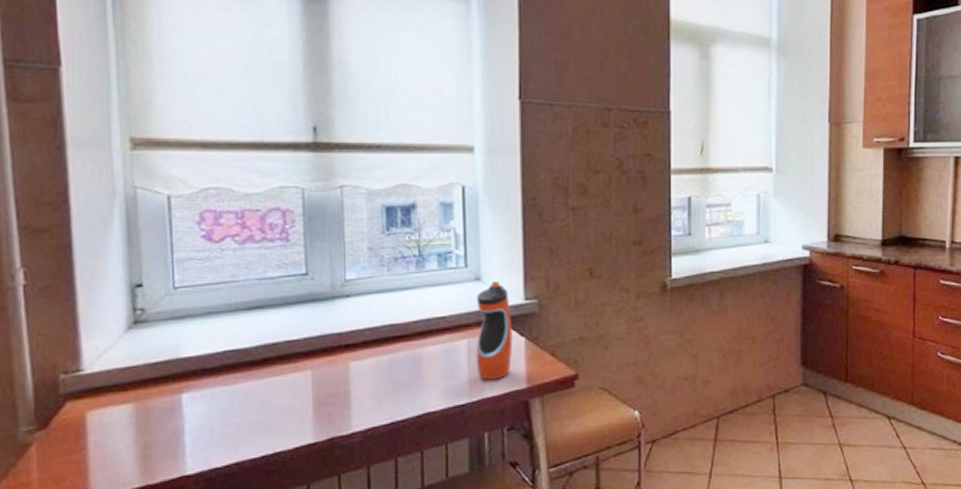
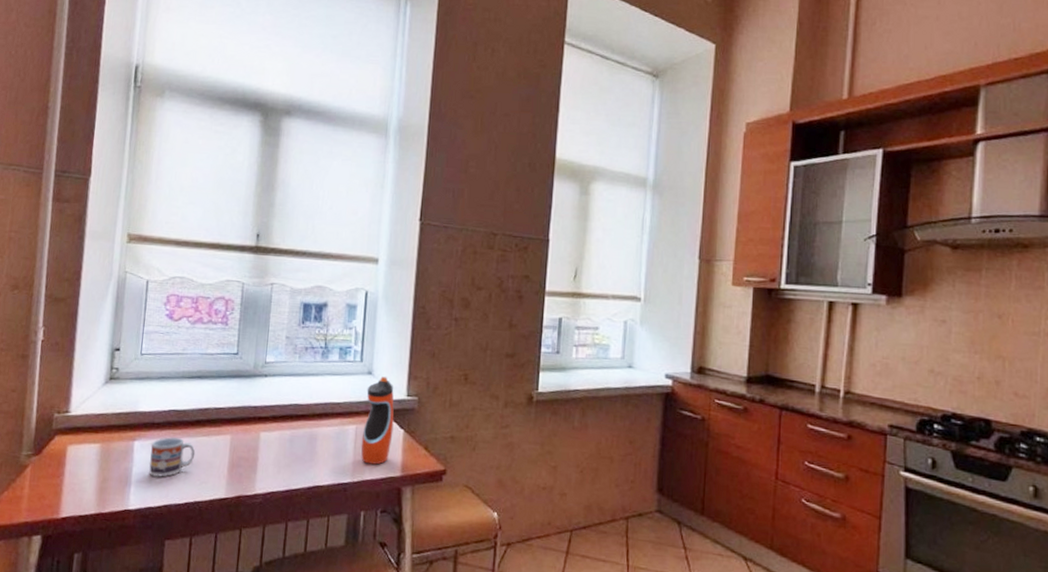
cup: none [205,382,268,432] -> present [149,437,196,477]

